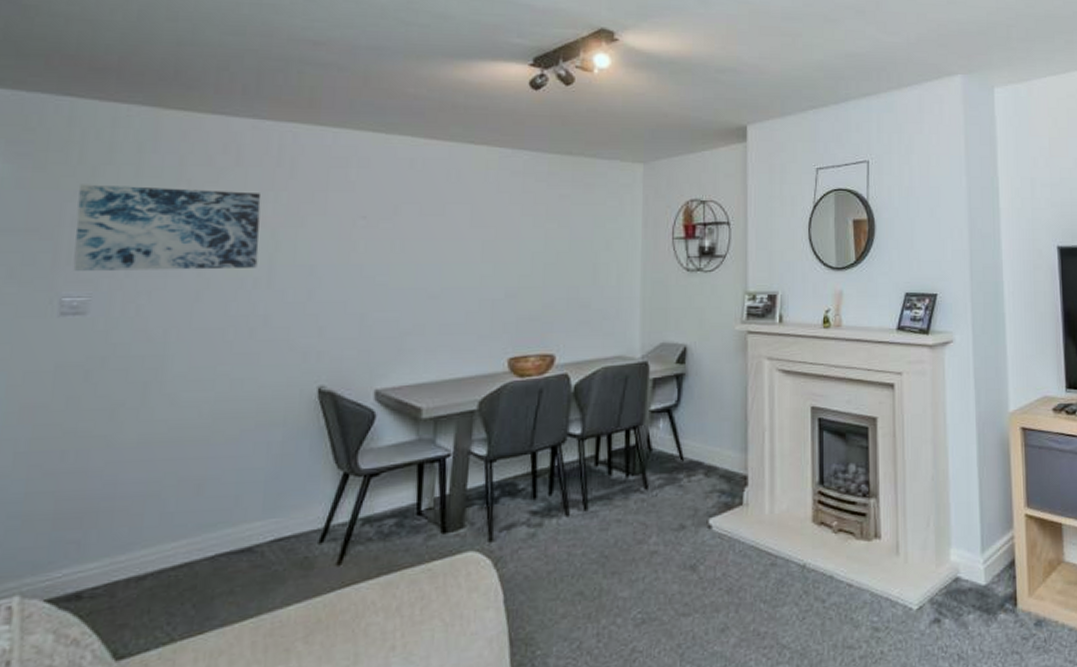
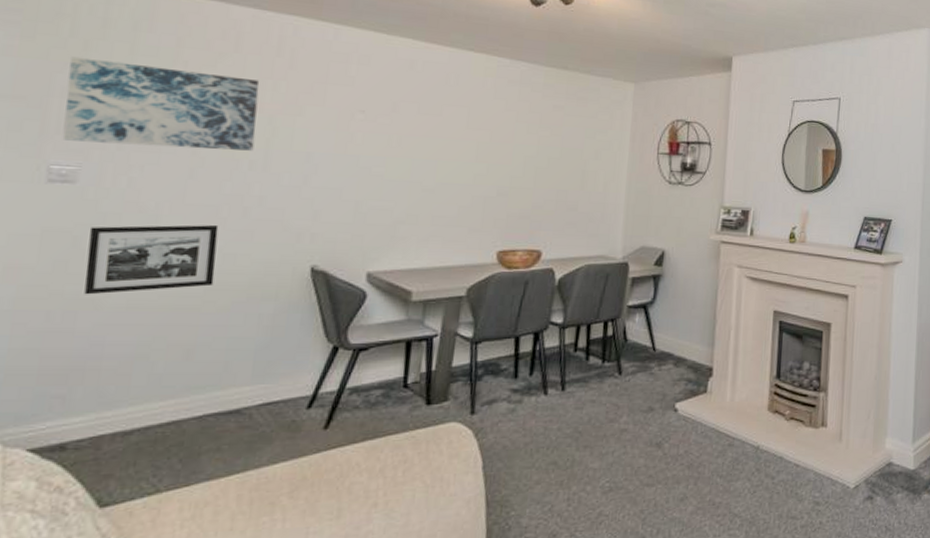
picture frame: none [96,350,225,432] -> present [84,225,219,295]

